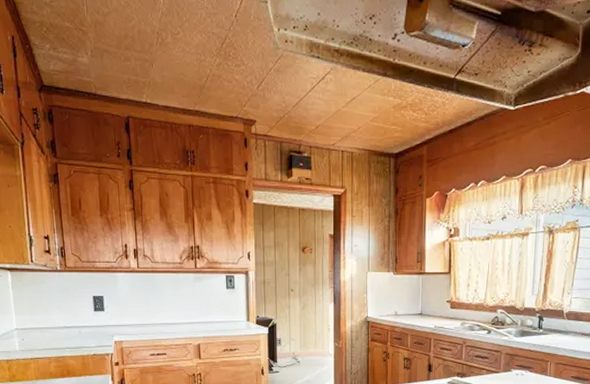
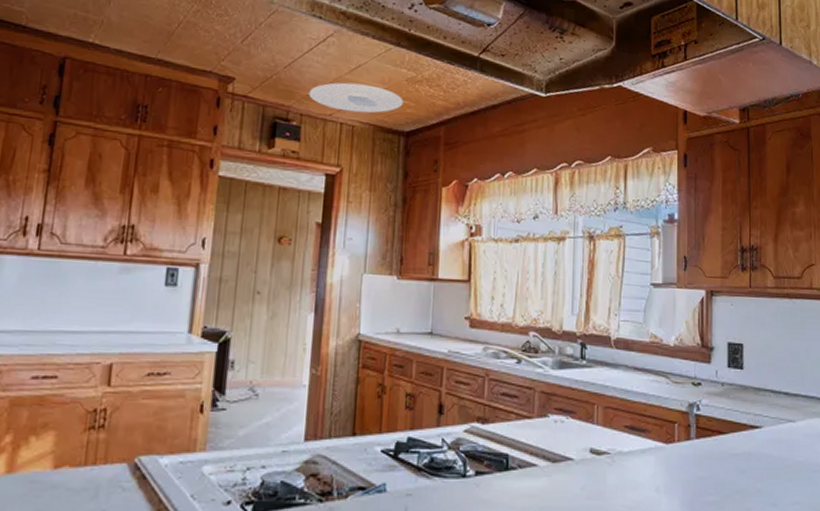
ceiling light: none [315,115,392,141] -> present [309,82,403,113]

